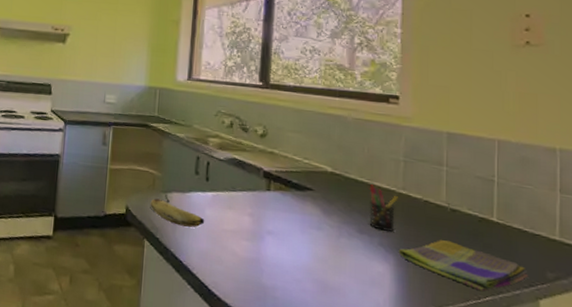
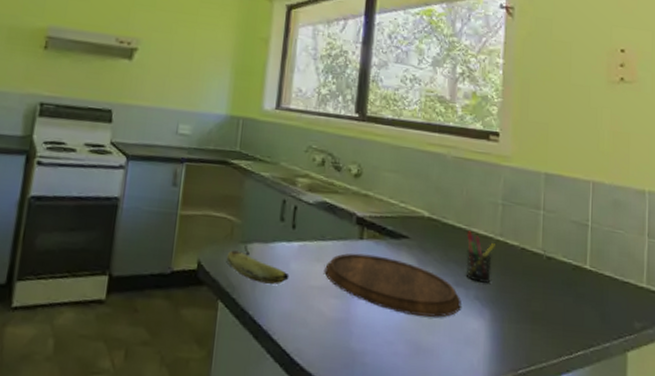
cutting board: none [236,202,366,261] -> present [325,253,462,317]
dish towel: present [398,240,529,292] -> none [494,291,618,346]

